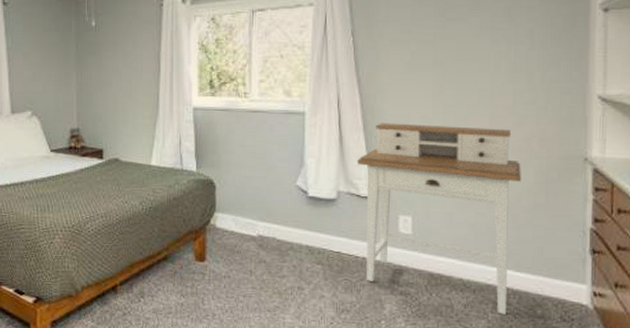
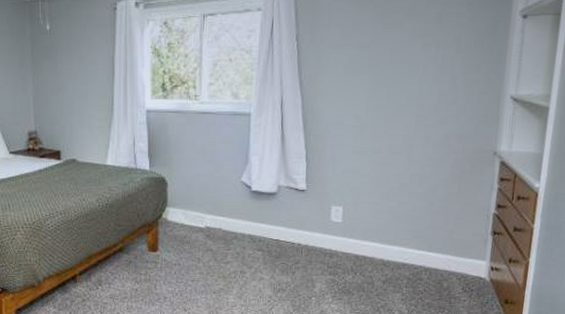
desk: present [357,123,521,315] -> none [297,122,440,288]

